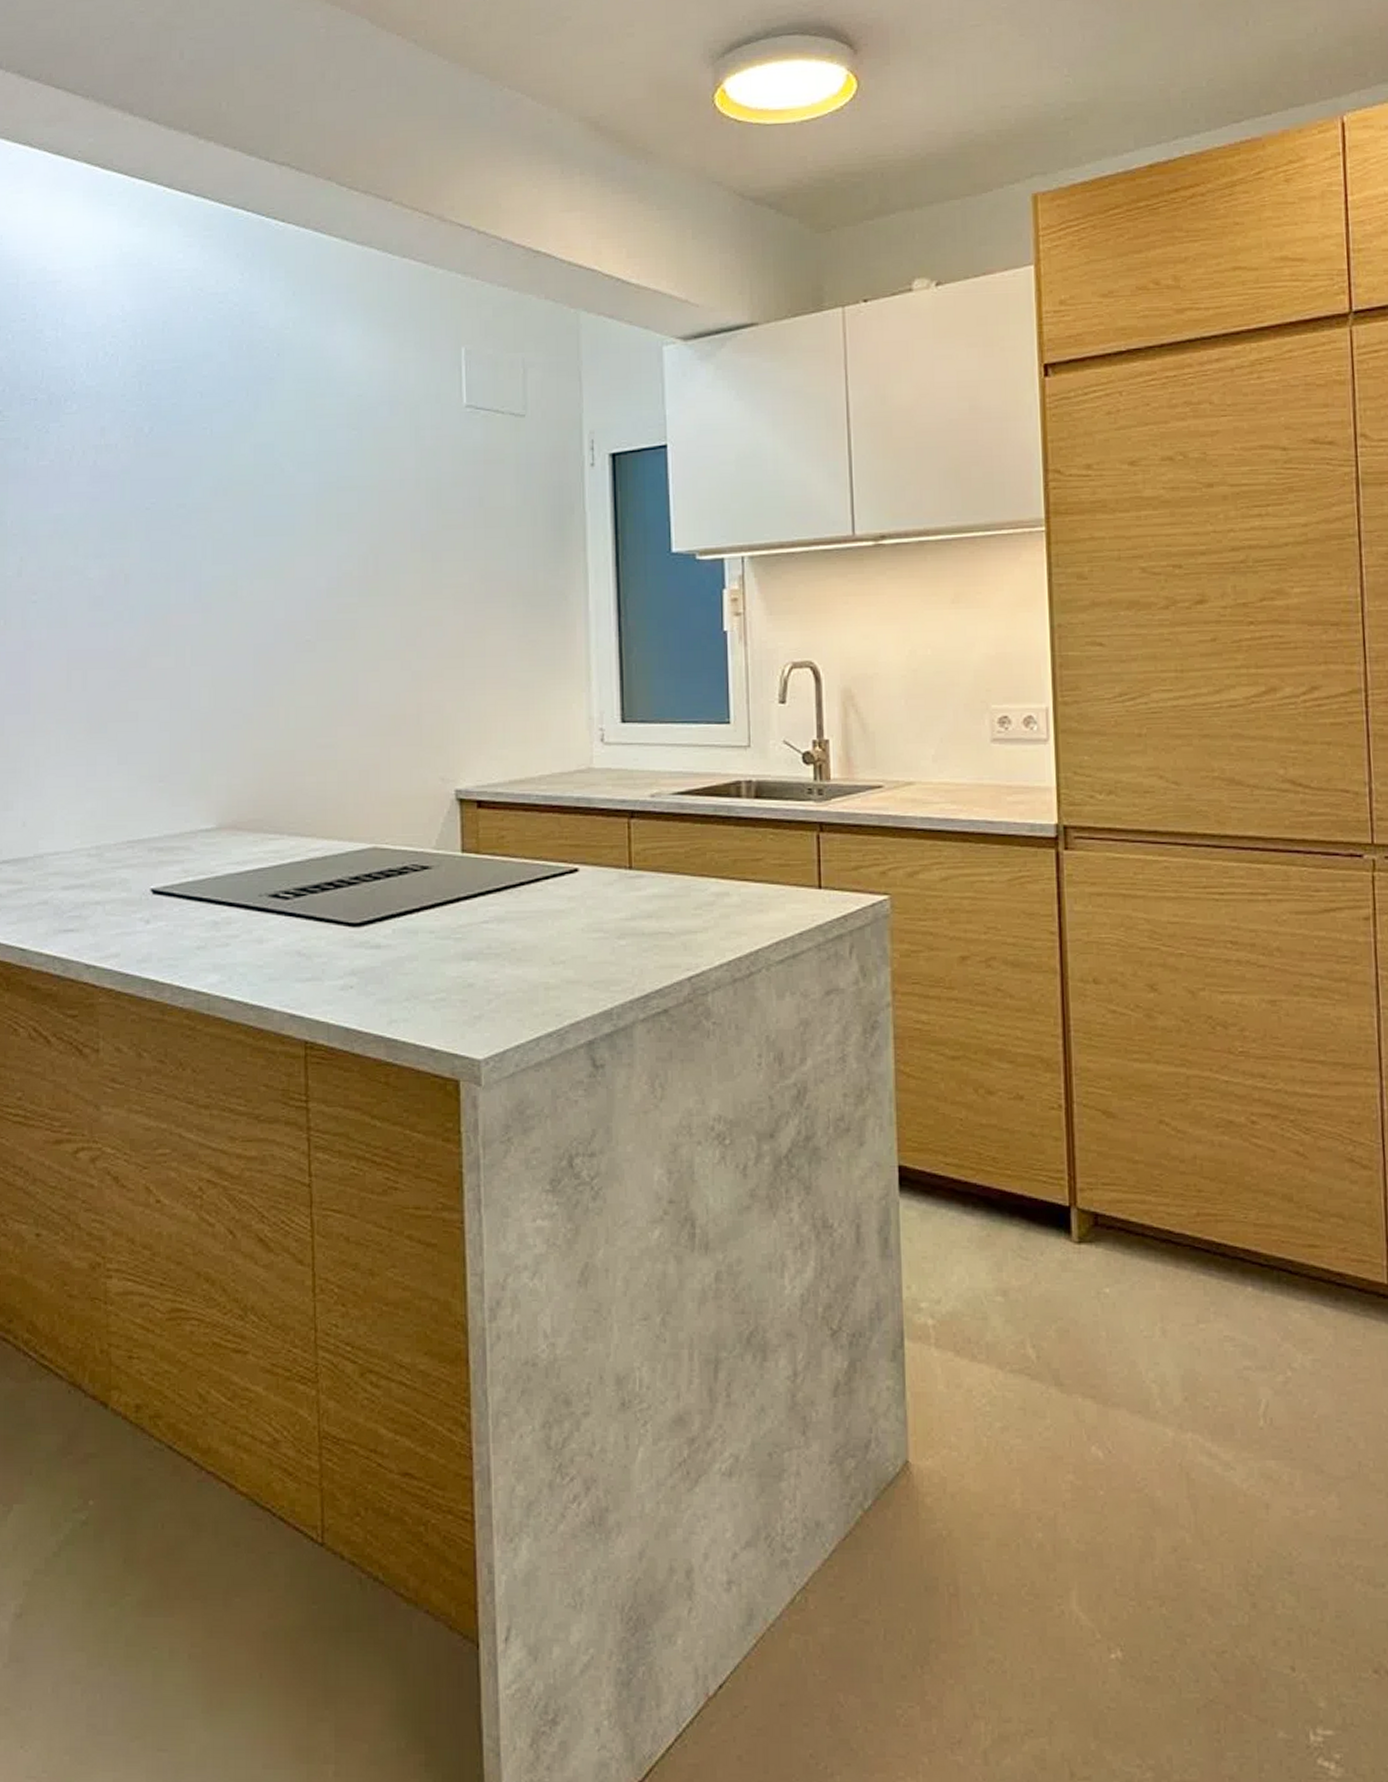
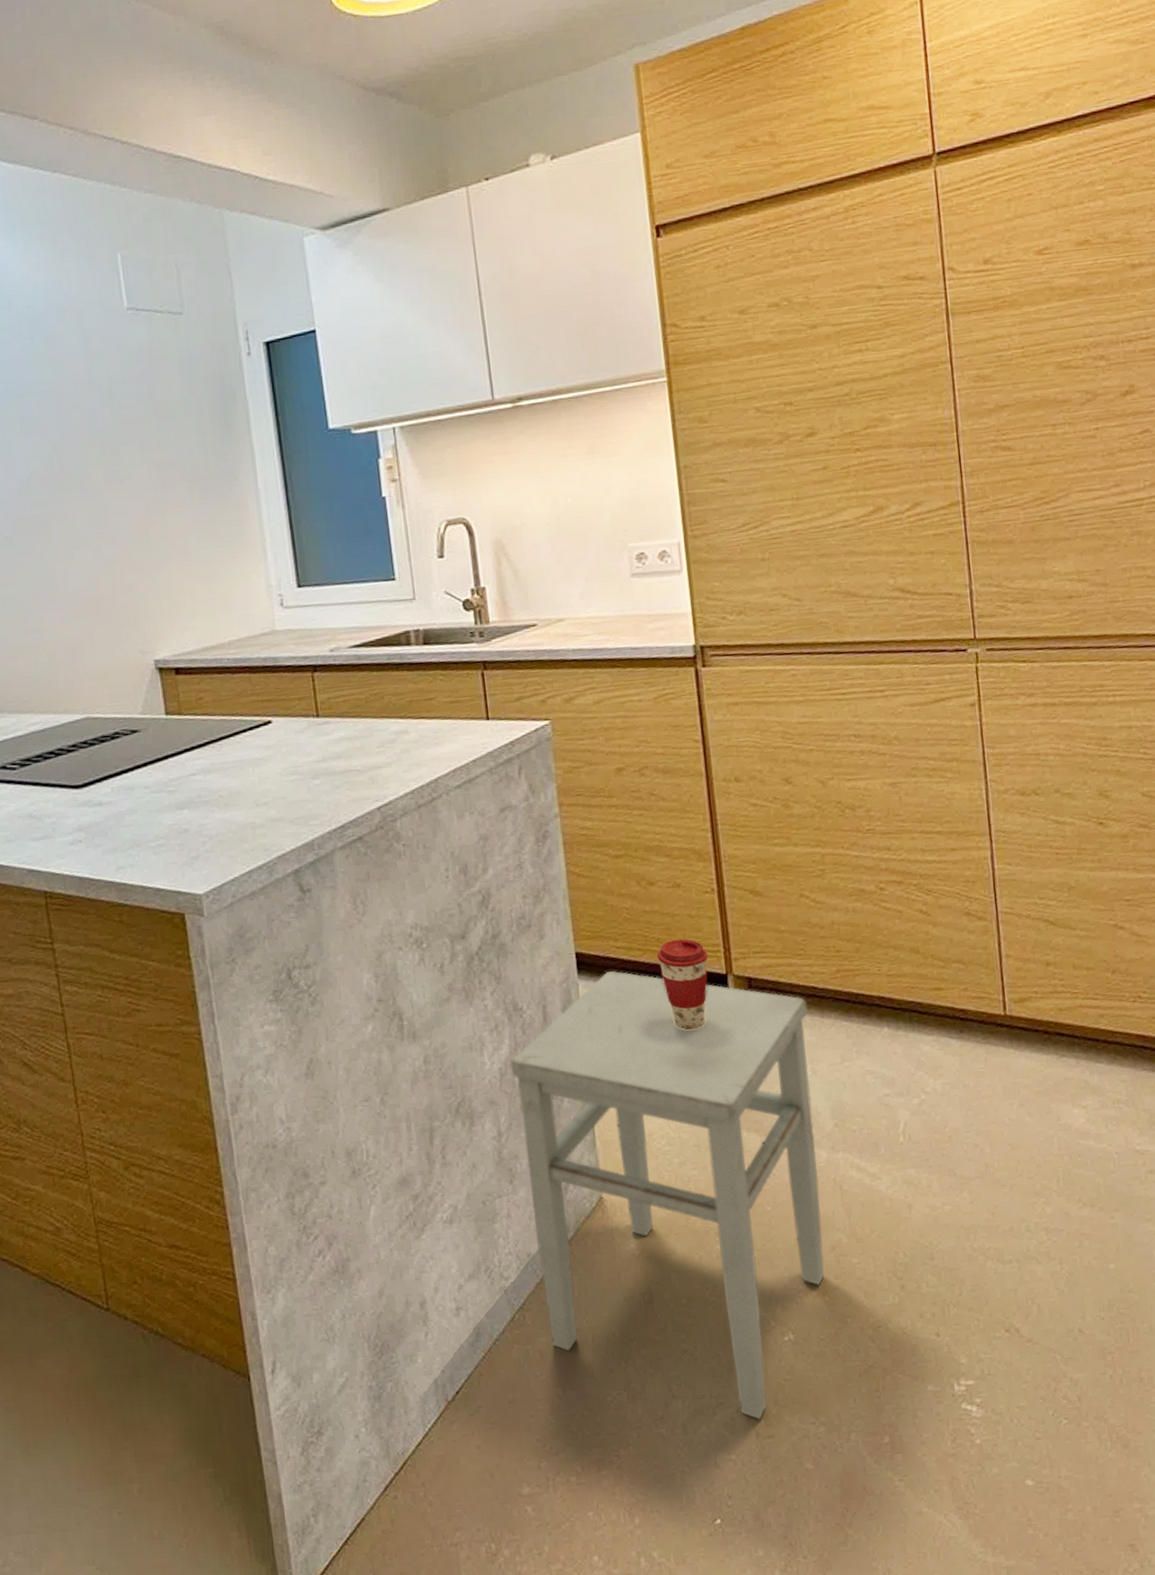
stool: none [814,1192,1164,1756] -> present [511,971,825,1420]
coffee cup: none [991,1160,1050,1269] -> present [656,939,709,1030]

